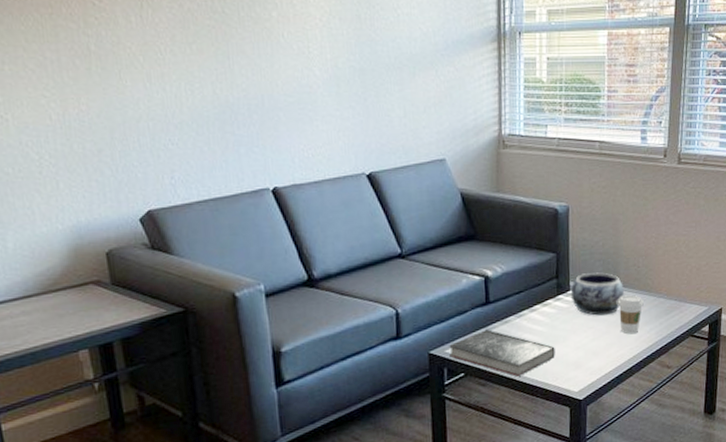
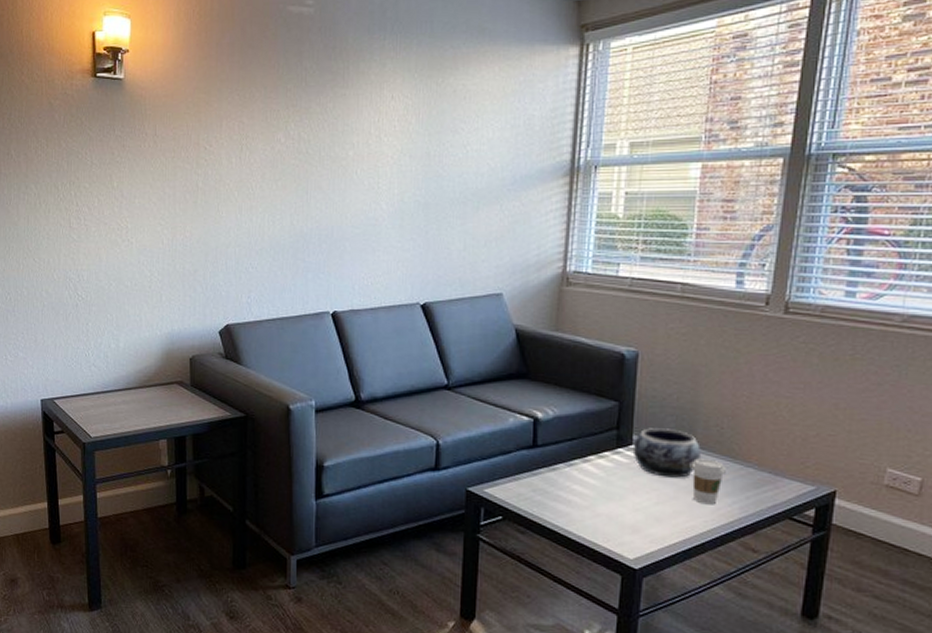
book: present [449,329,555,376] -> none [488,474,609,530]

